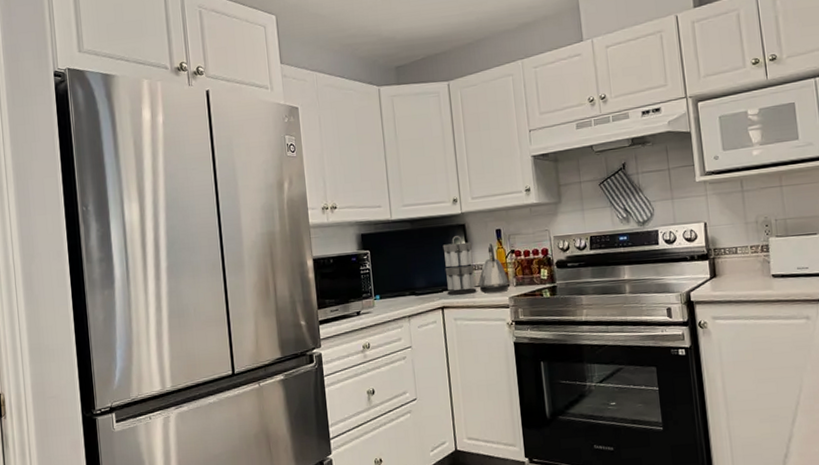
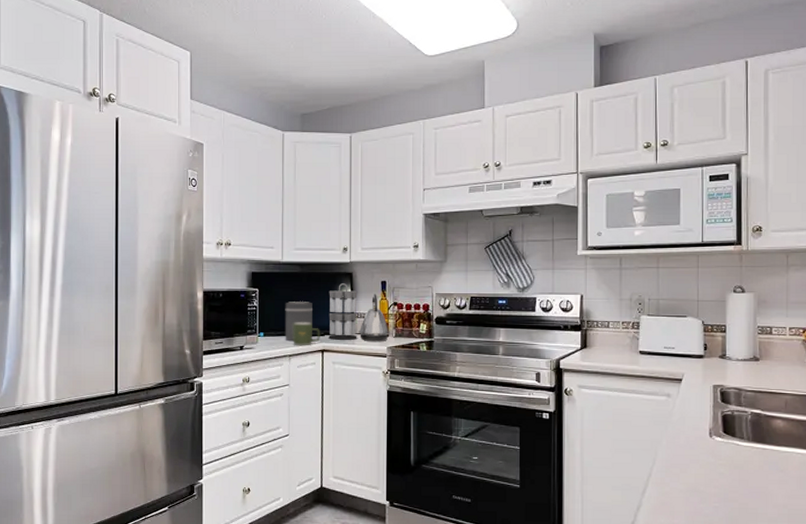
cylinder: none [398,258,431,302] -> present [285,300,312,342]
mug: none [409,280,439,306] -> present [293,322,320,346]

